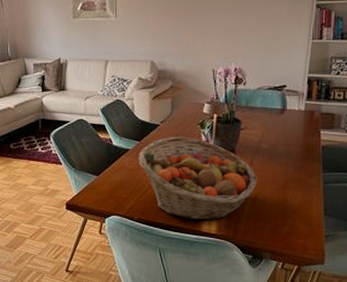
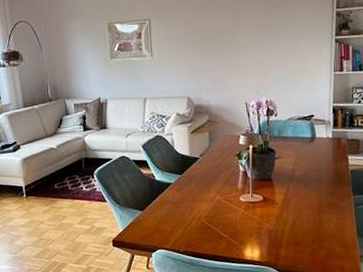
fruit basket: present [138,137,258,220] -> none [180,168,295,249]

